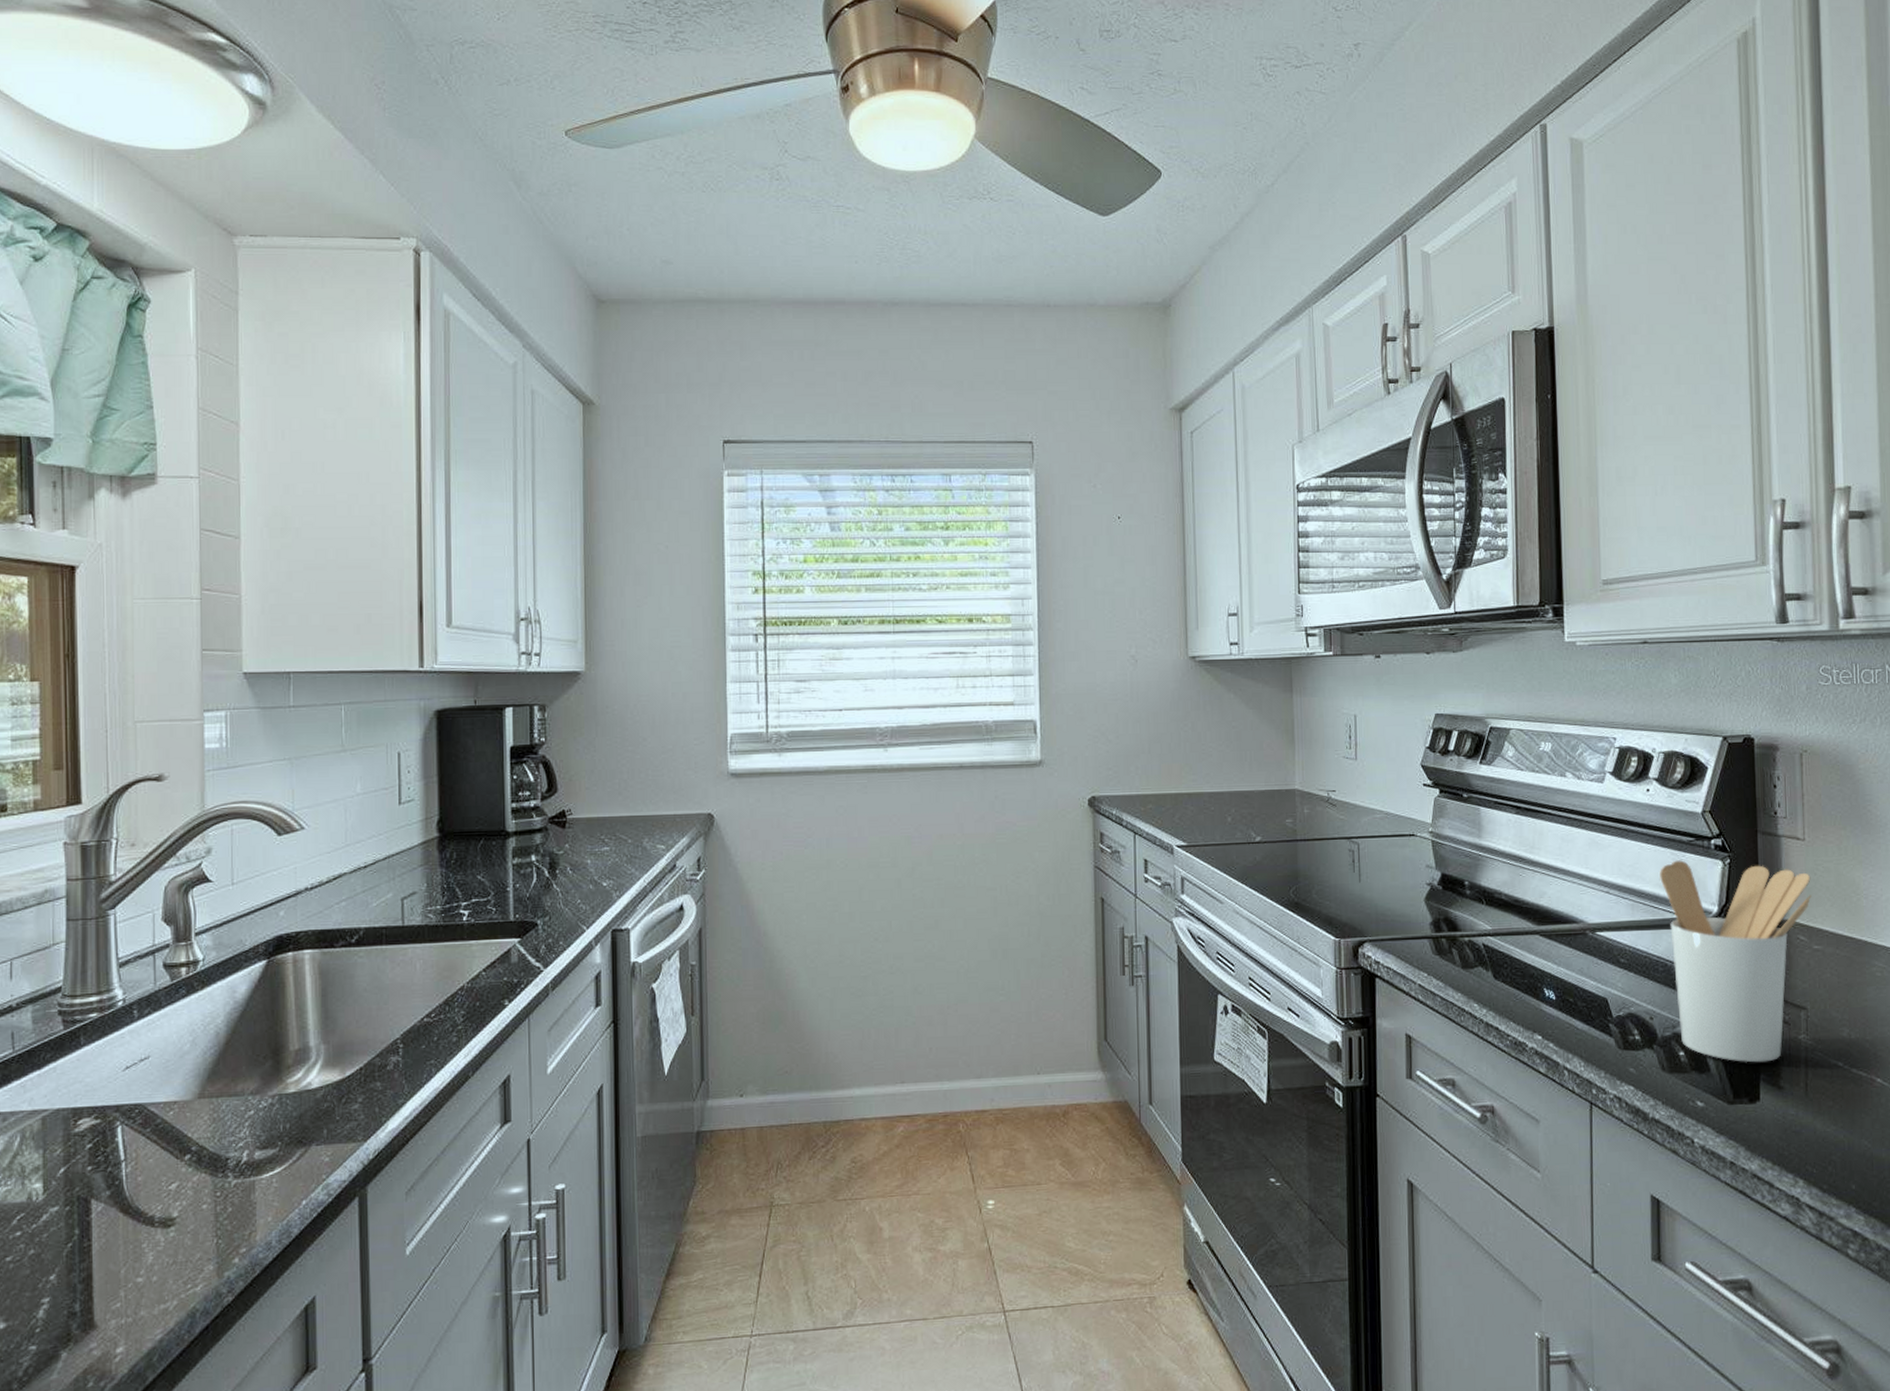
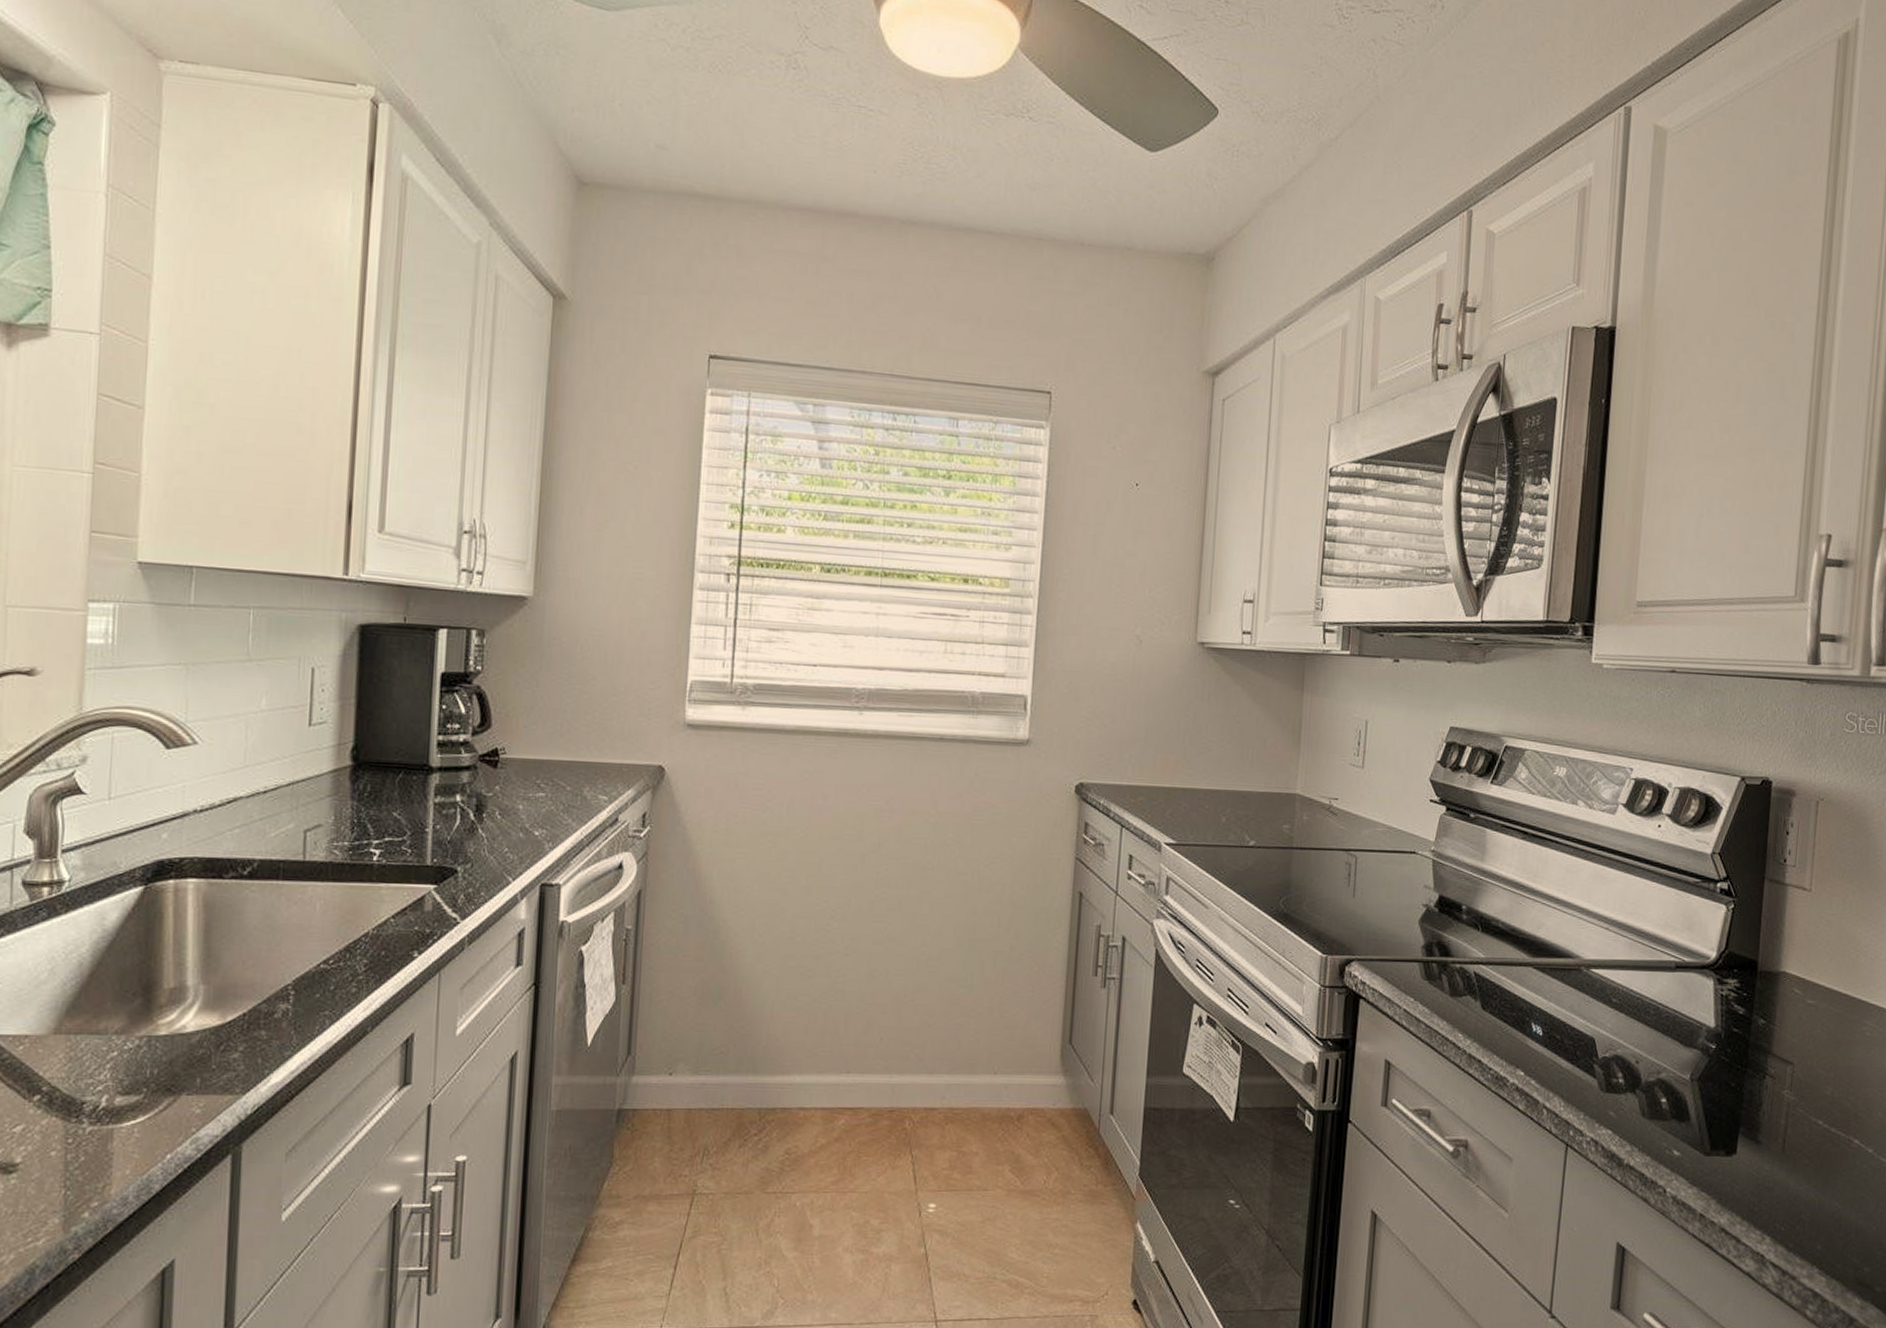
utensil holder: present [1660,860,1812,1063] -> none [1661,901,1813,1115]

